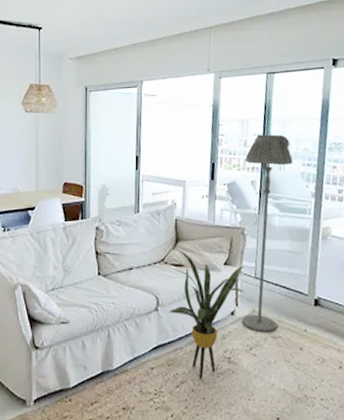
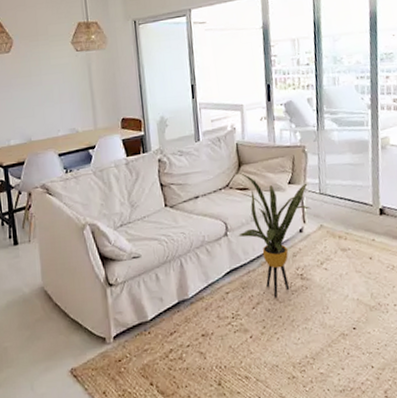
floor lamp: present [241,134,293,333] -> none [299,50,347,247]

